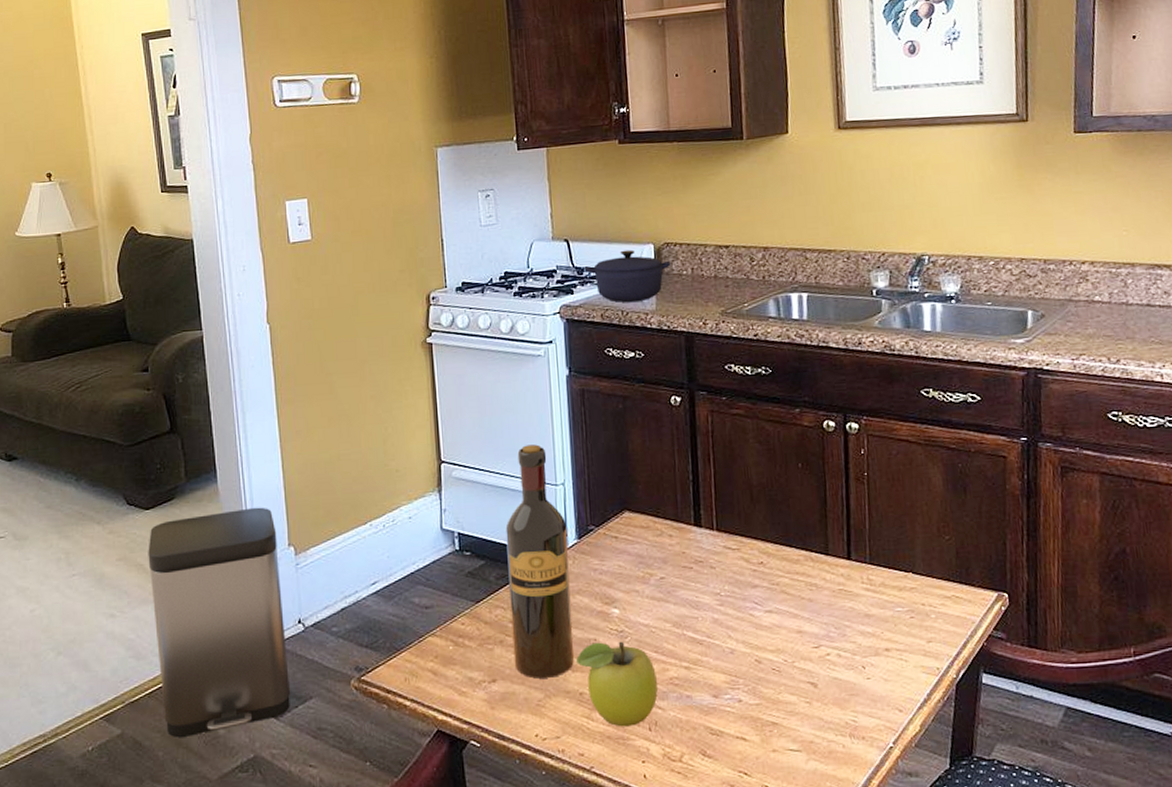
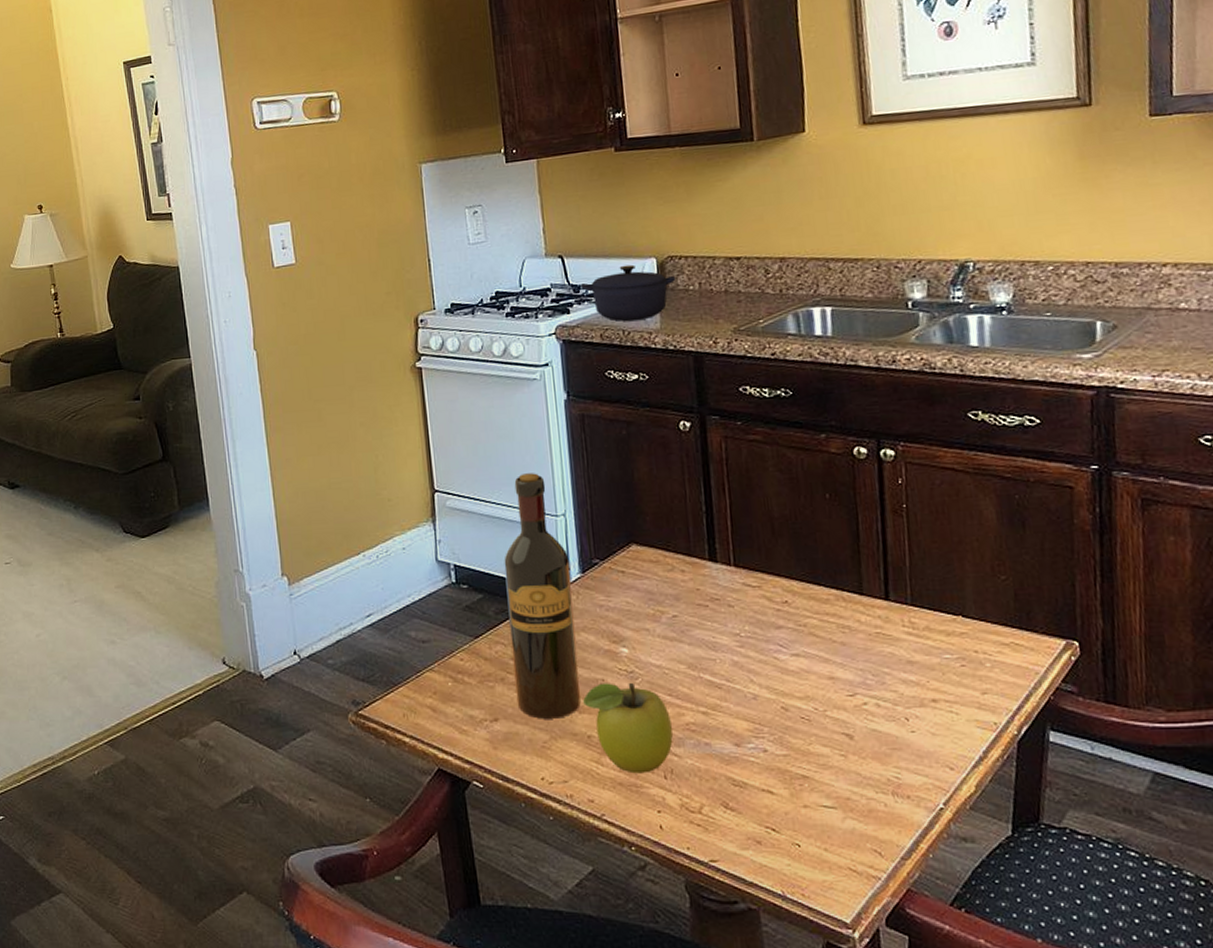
pedal bin: present [148,507,290,737] -> none [145,536,288,765]

